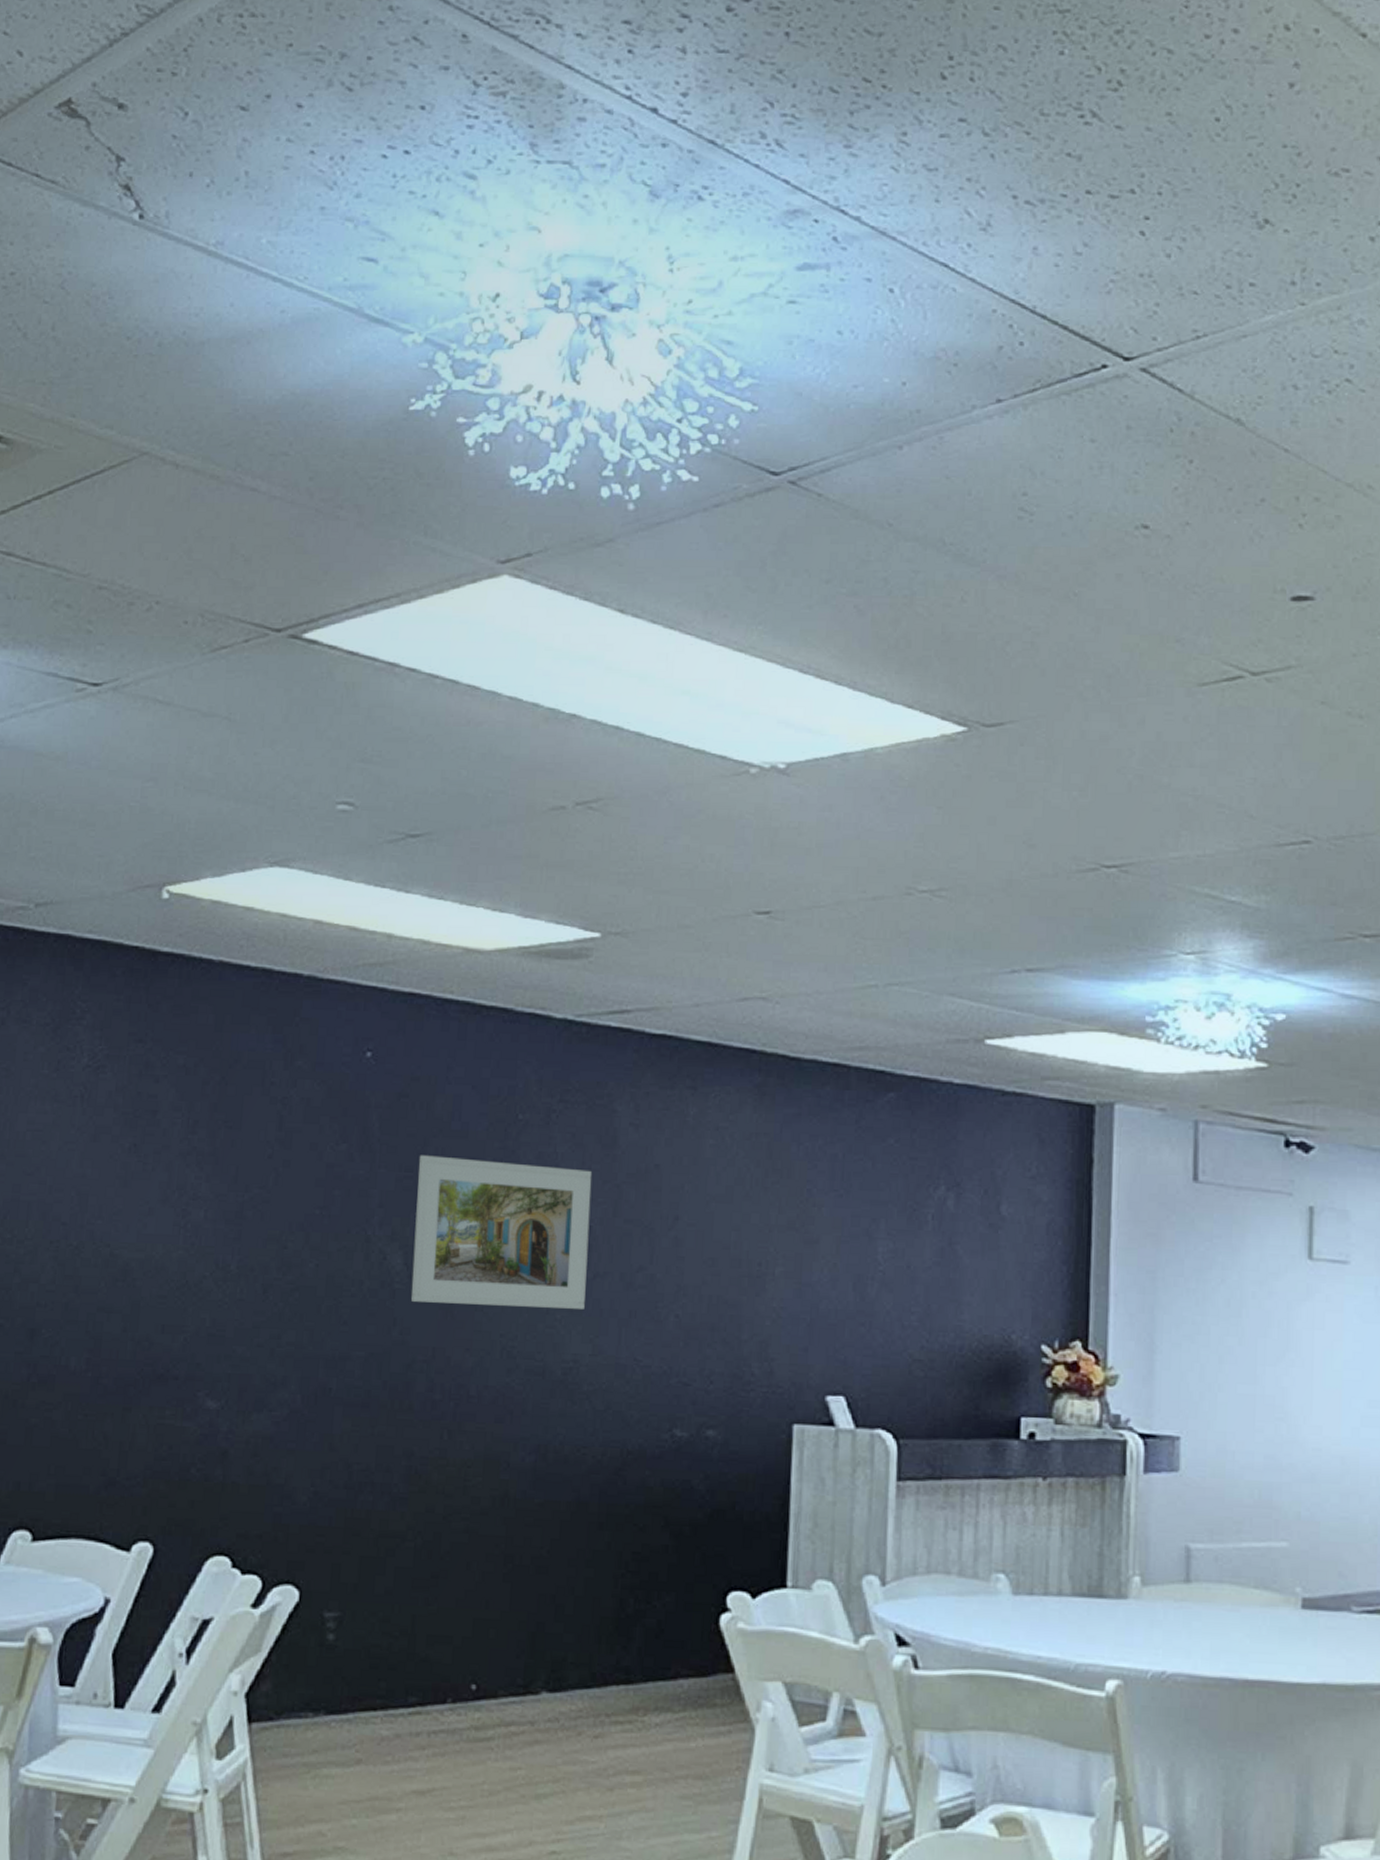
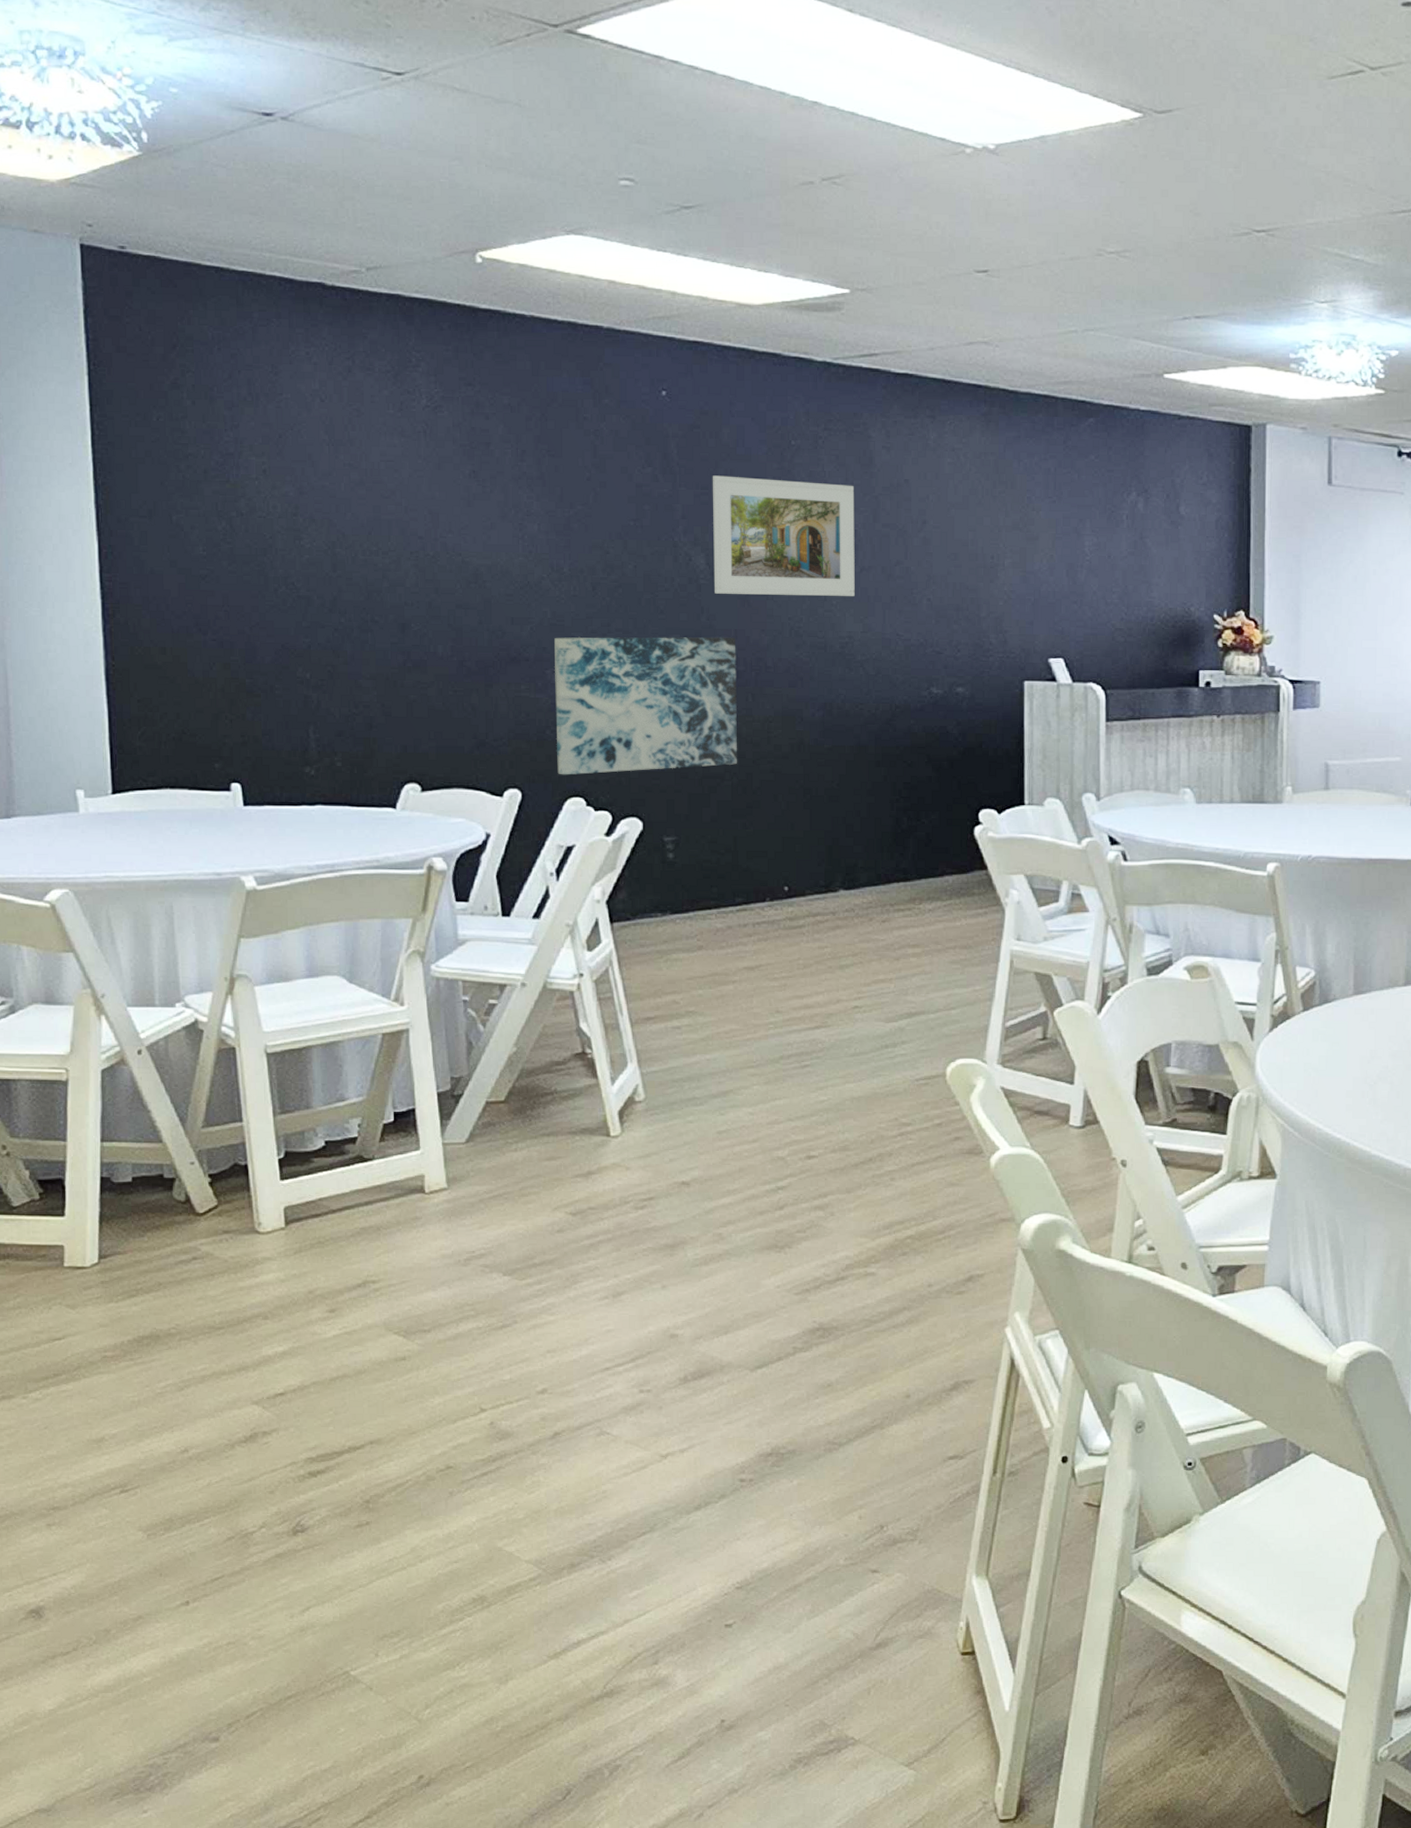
wall art: none [200,1351,433,1527] -> present [554,637,738,775]

